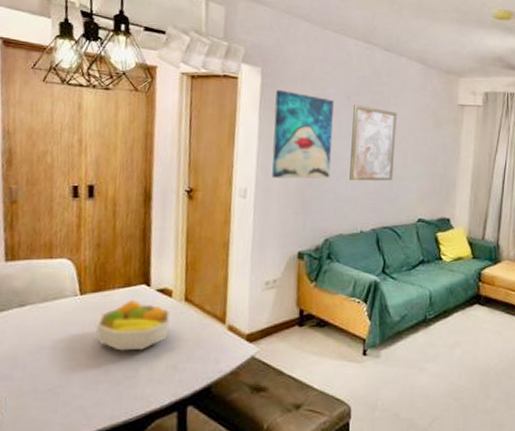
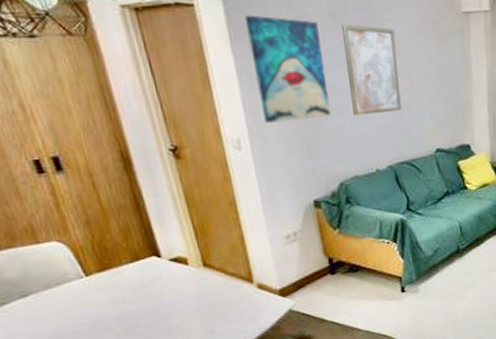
fruit bowl: present [95,299,171,351] -> none [113,272,196,325]

